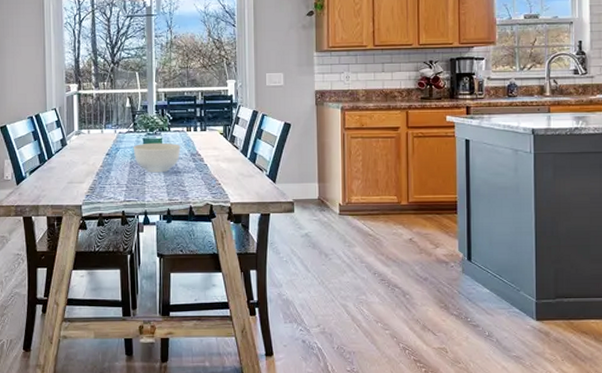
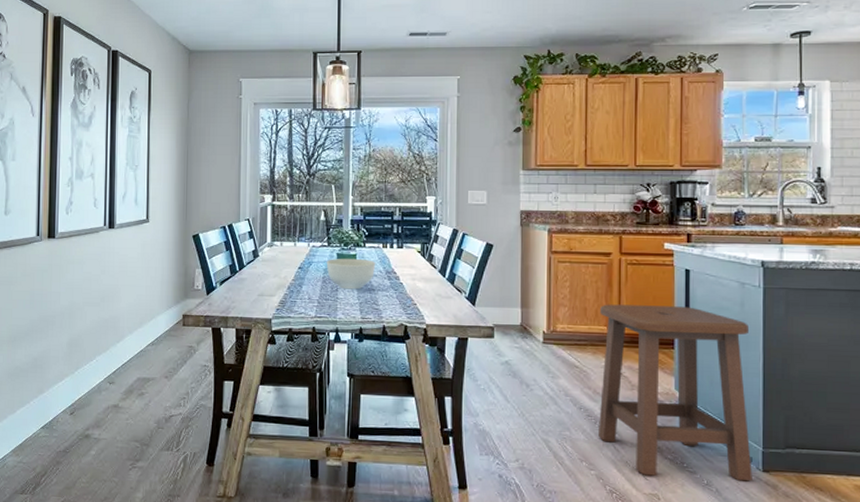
stool: none [390,174,528,331] -> present [597,304,752,481]

